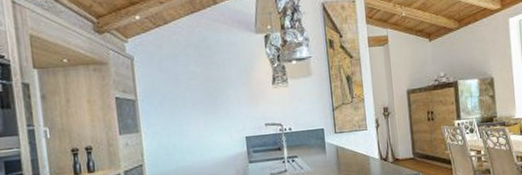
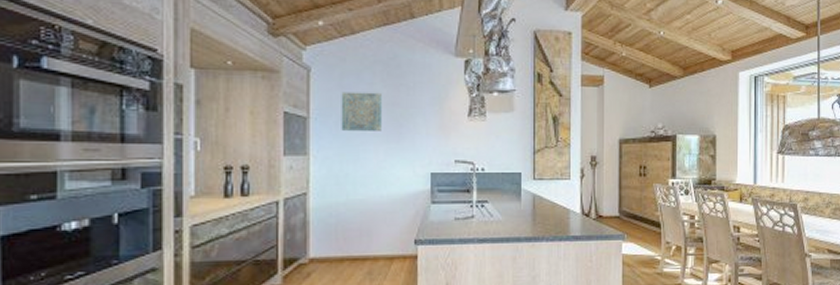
wall art: none [162,72,200,108] -> present [341,91,382,131]

